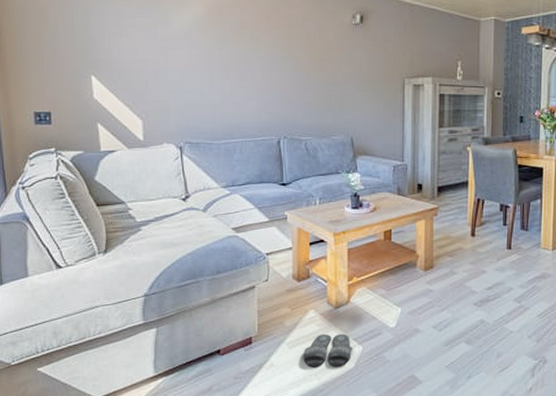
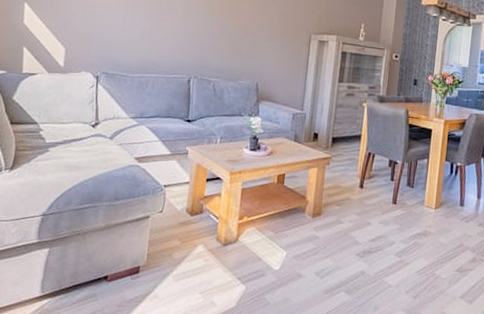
slippers: present [303,333,353,367] -> none [187,269,236,305]

